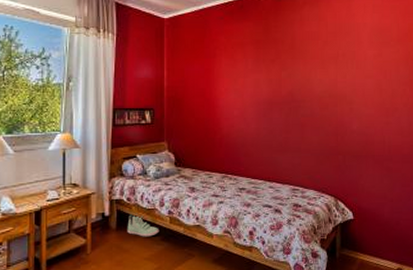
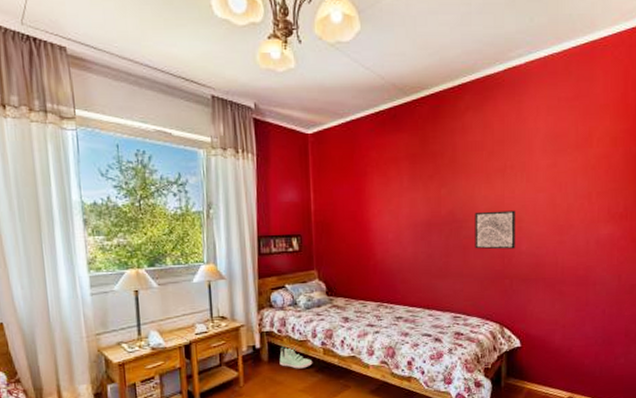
wall art: none [311,93,348,128] -> present [475,210,516,250]

